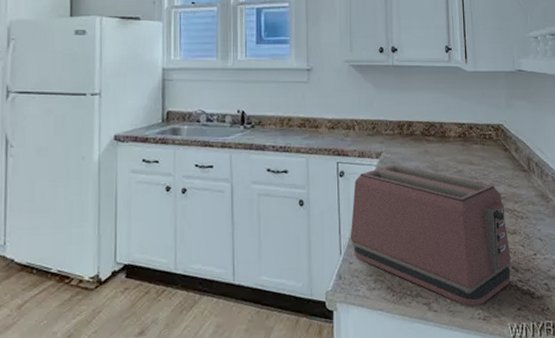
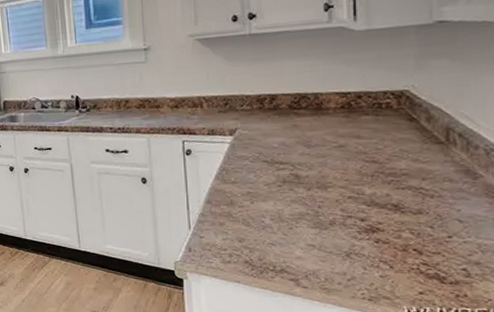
toaster: present [350,164,511,306] -> none [200,140,413,286]

